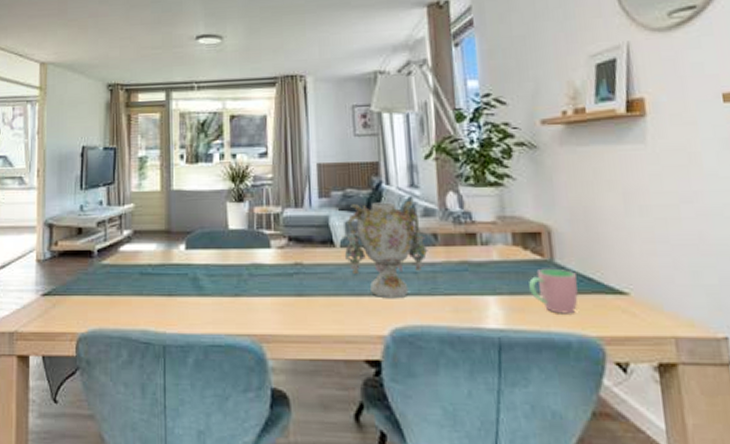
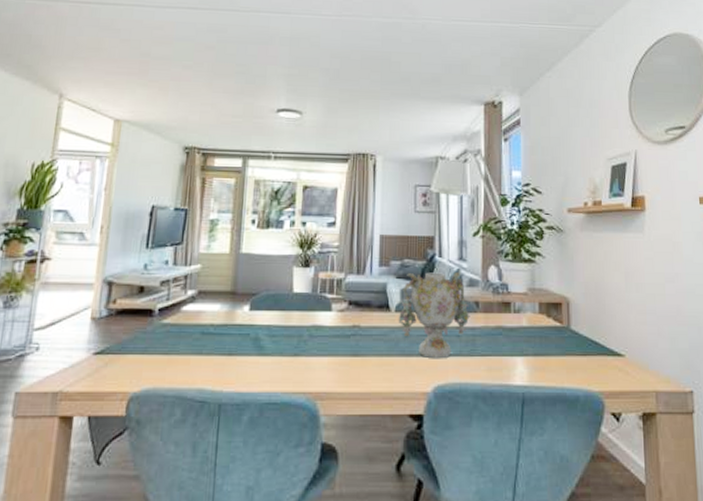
cup: present [529,268,579,314] -> none [550,333,587,373]

